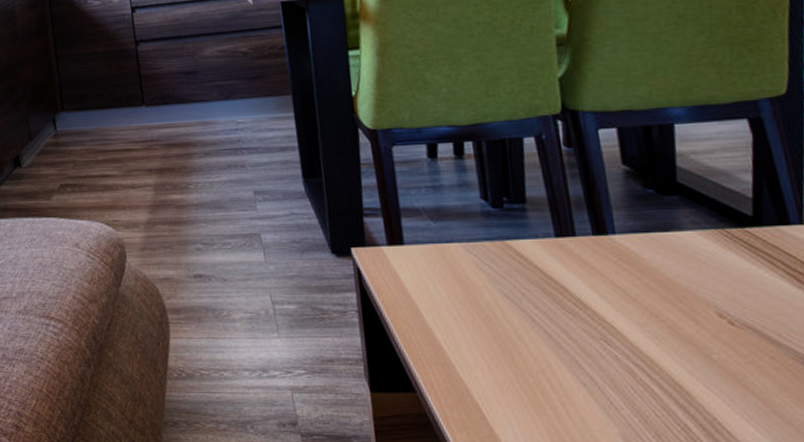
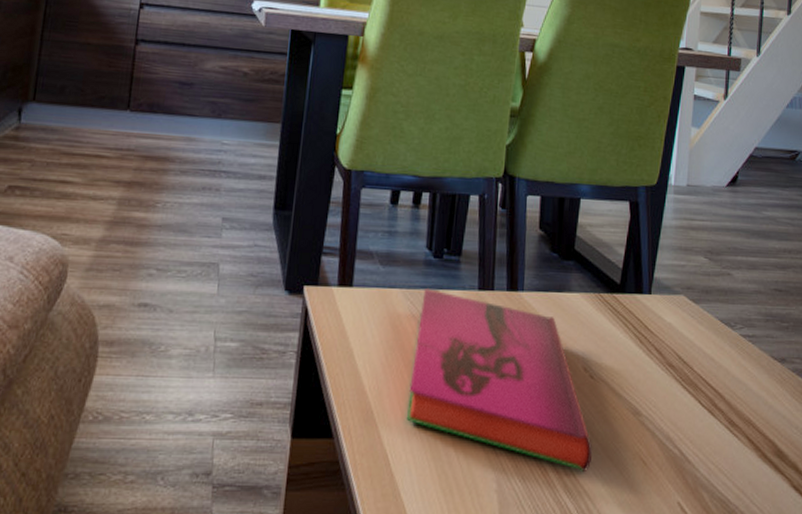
hardback book: none [486,240,752,430] -> present [407,289,593,473]

